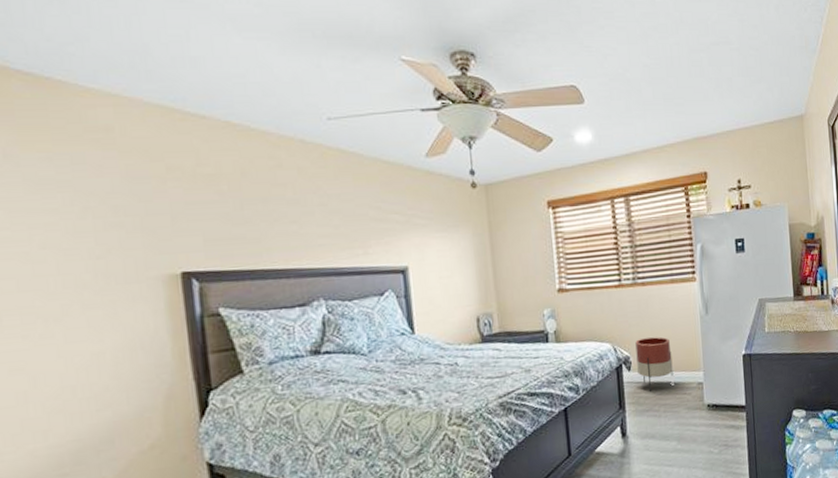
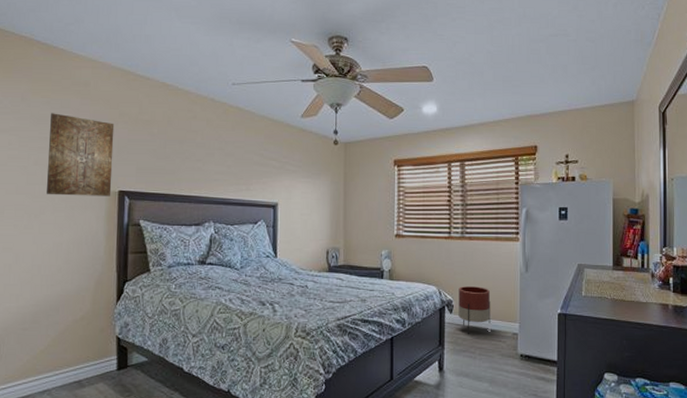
wall art: none [57,173,171,289] -> present [47,113,115,196]

